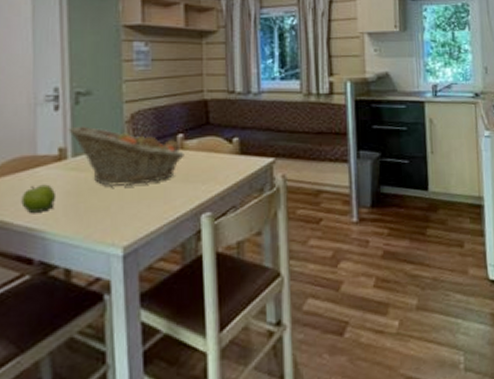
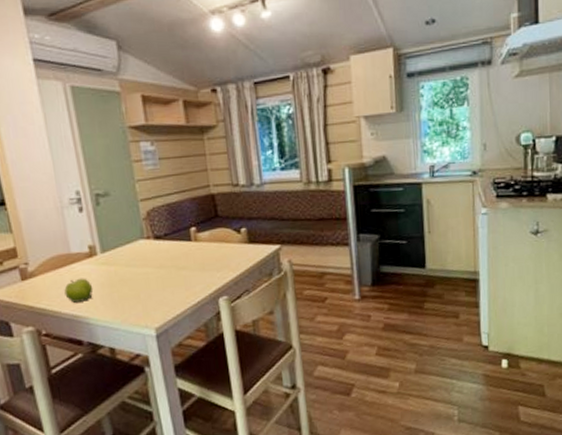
fruit basket: present [68,126,184,186] -> none [94,224,199,277]

